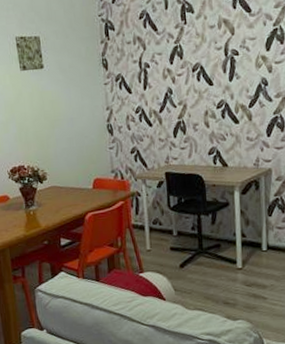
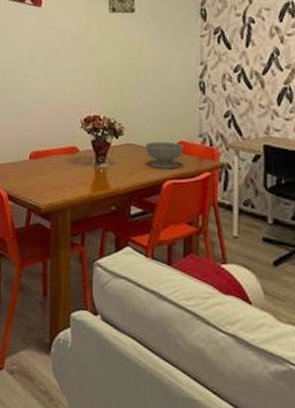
bowl: none [67,180,100,204] -> present [146,141,184,169]

